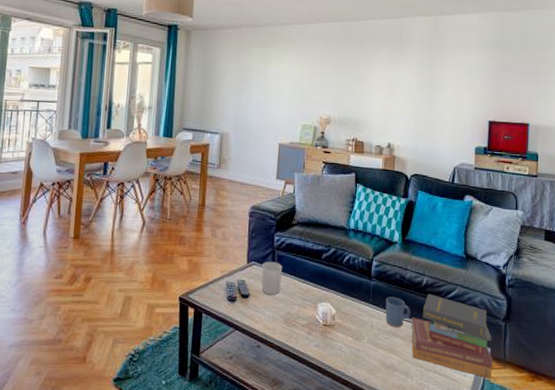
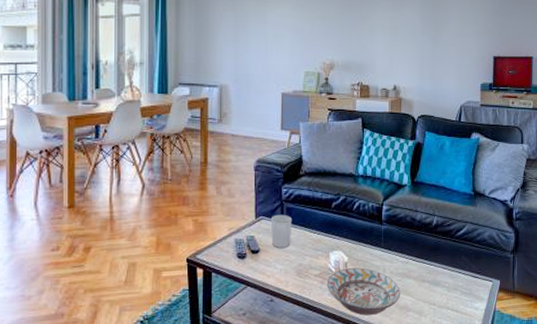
decorative bowl: none [313,321,387,372] -> present [326,268,400,316]
mug: present [385,296,411,327] -> none [397,239,422,269]
books: present [411,293,493,379] -> none [423,232,503,310]

